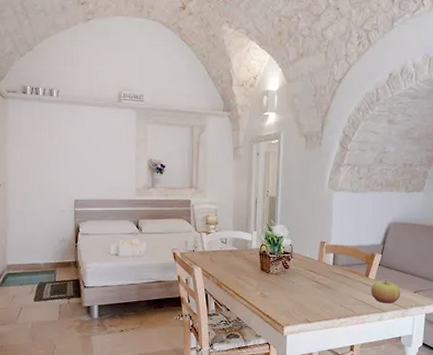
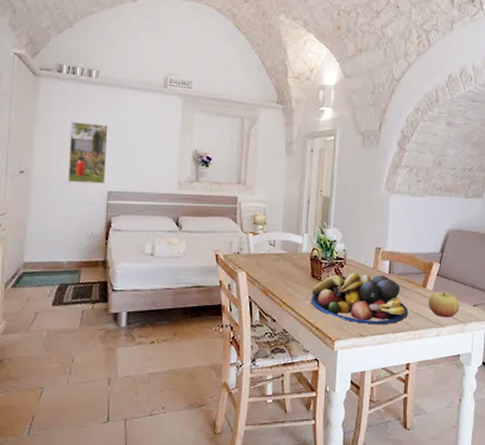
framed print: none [37,138,72,193] -> present [67,122,108,184]
fruit bowl: none [262,265,352,312] -> present [311,273,409,325]

